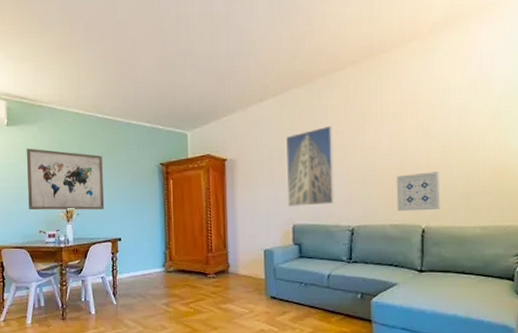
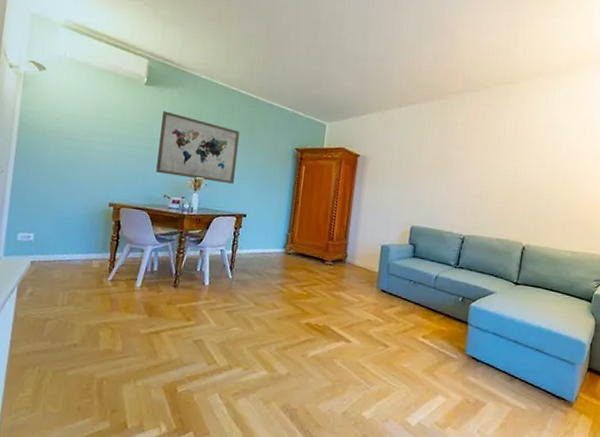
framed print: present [286,125,335,206] -> none [410,140,459,212]
wall art: present [396,172,440,212] -> none [504,195,544,232]

